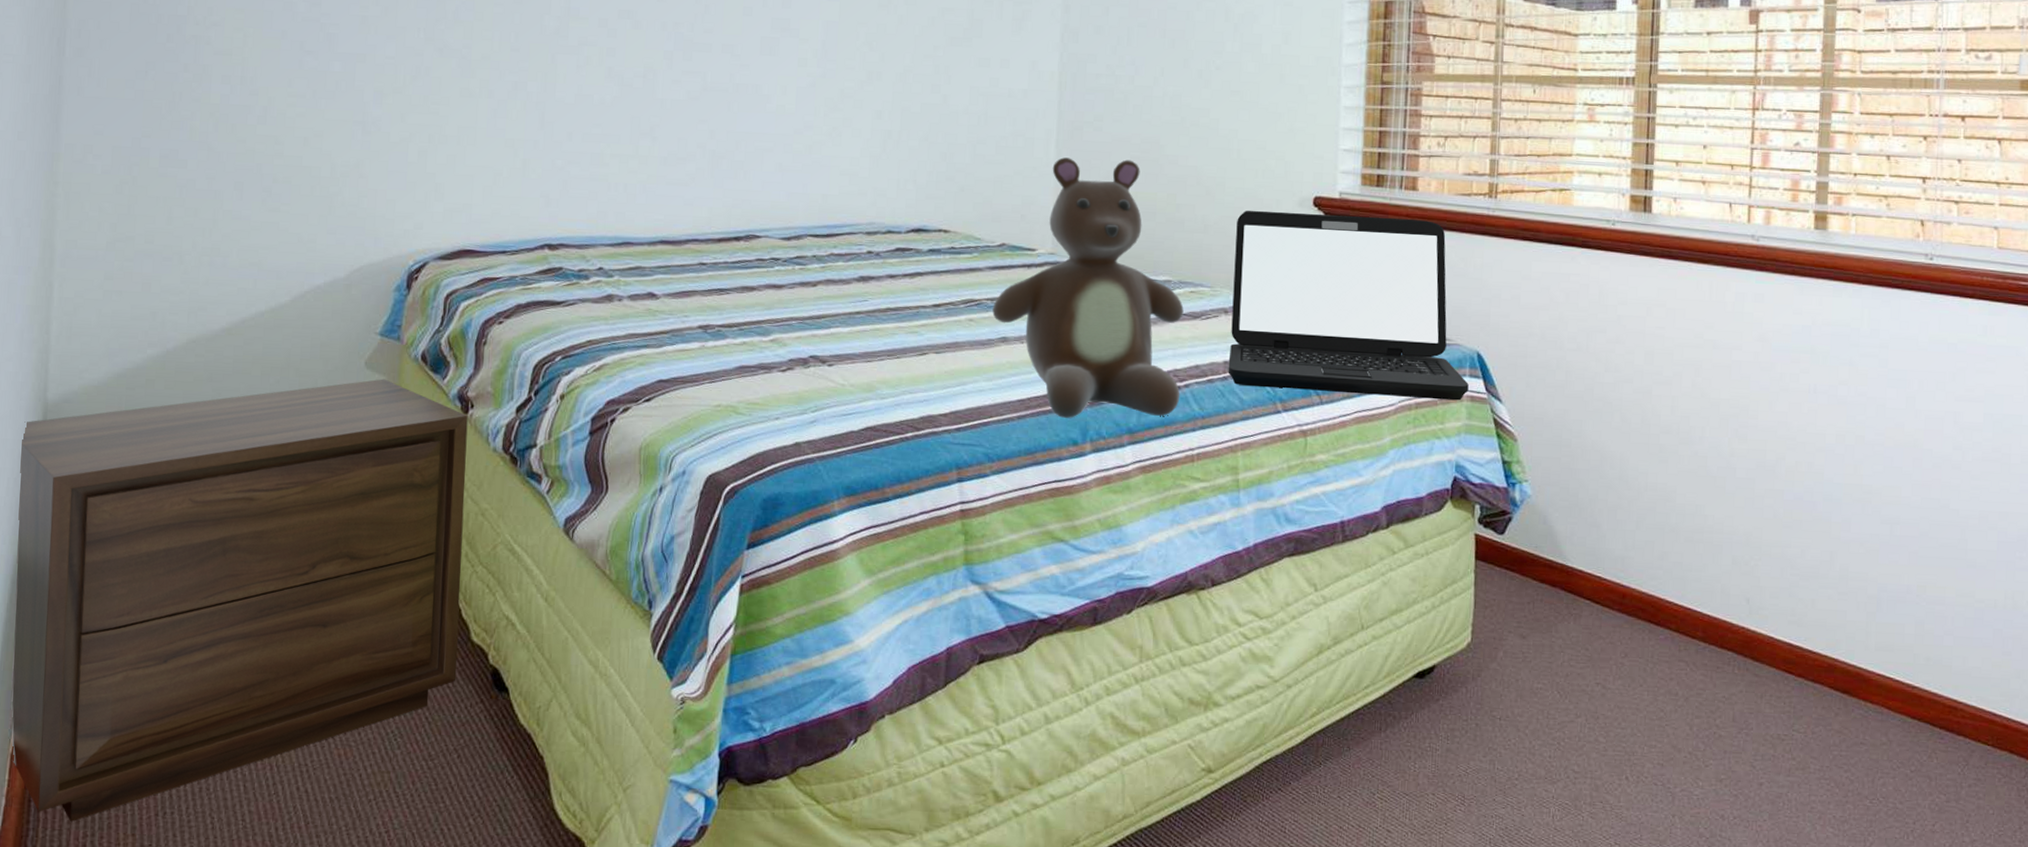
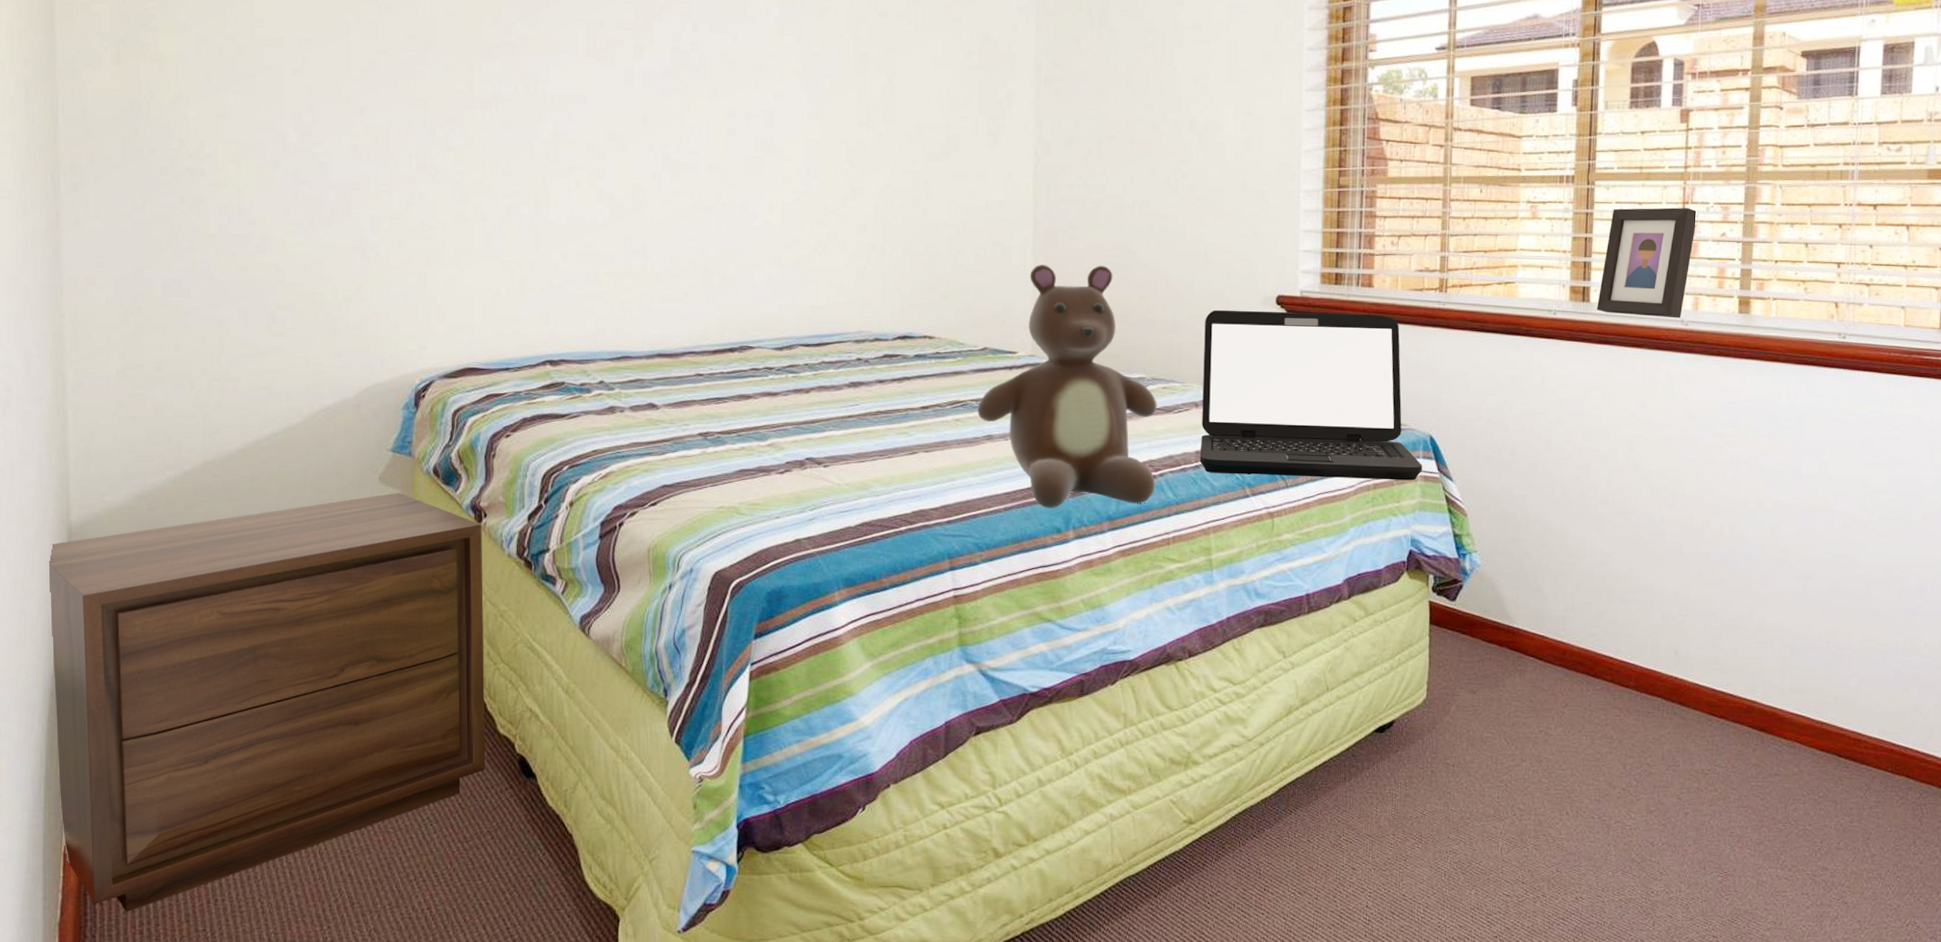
picture frame: none [1659,113,1769,233] -> present [1597,207,1698,319]

